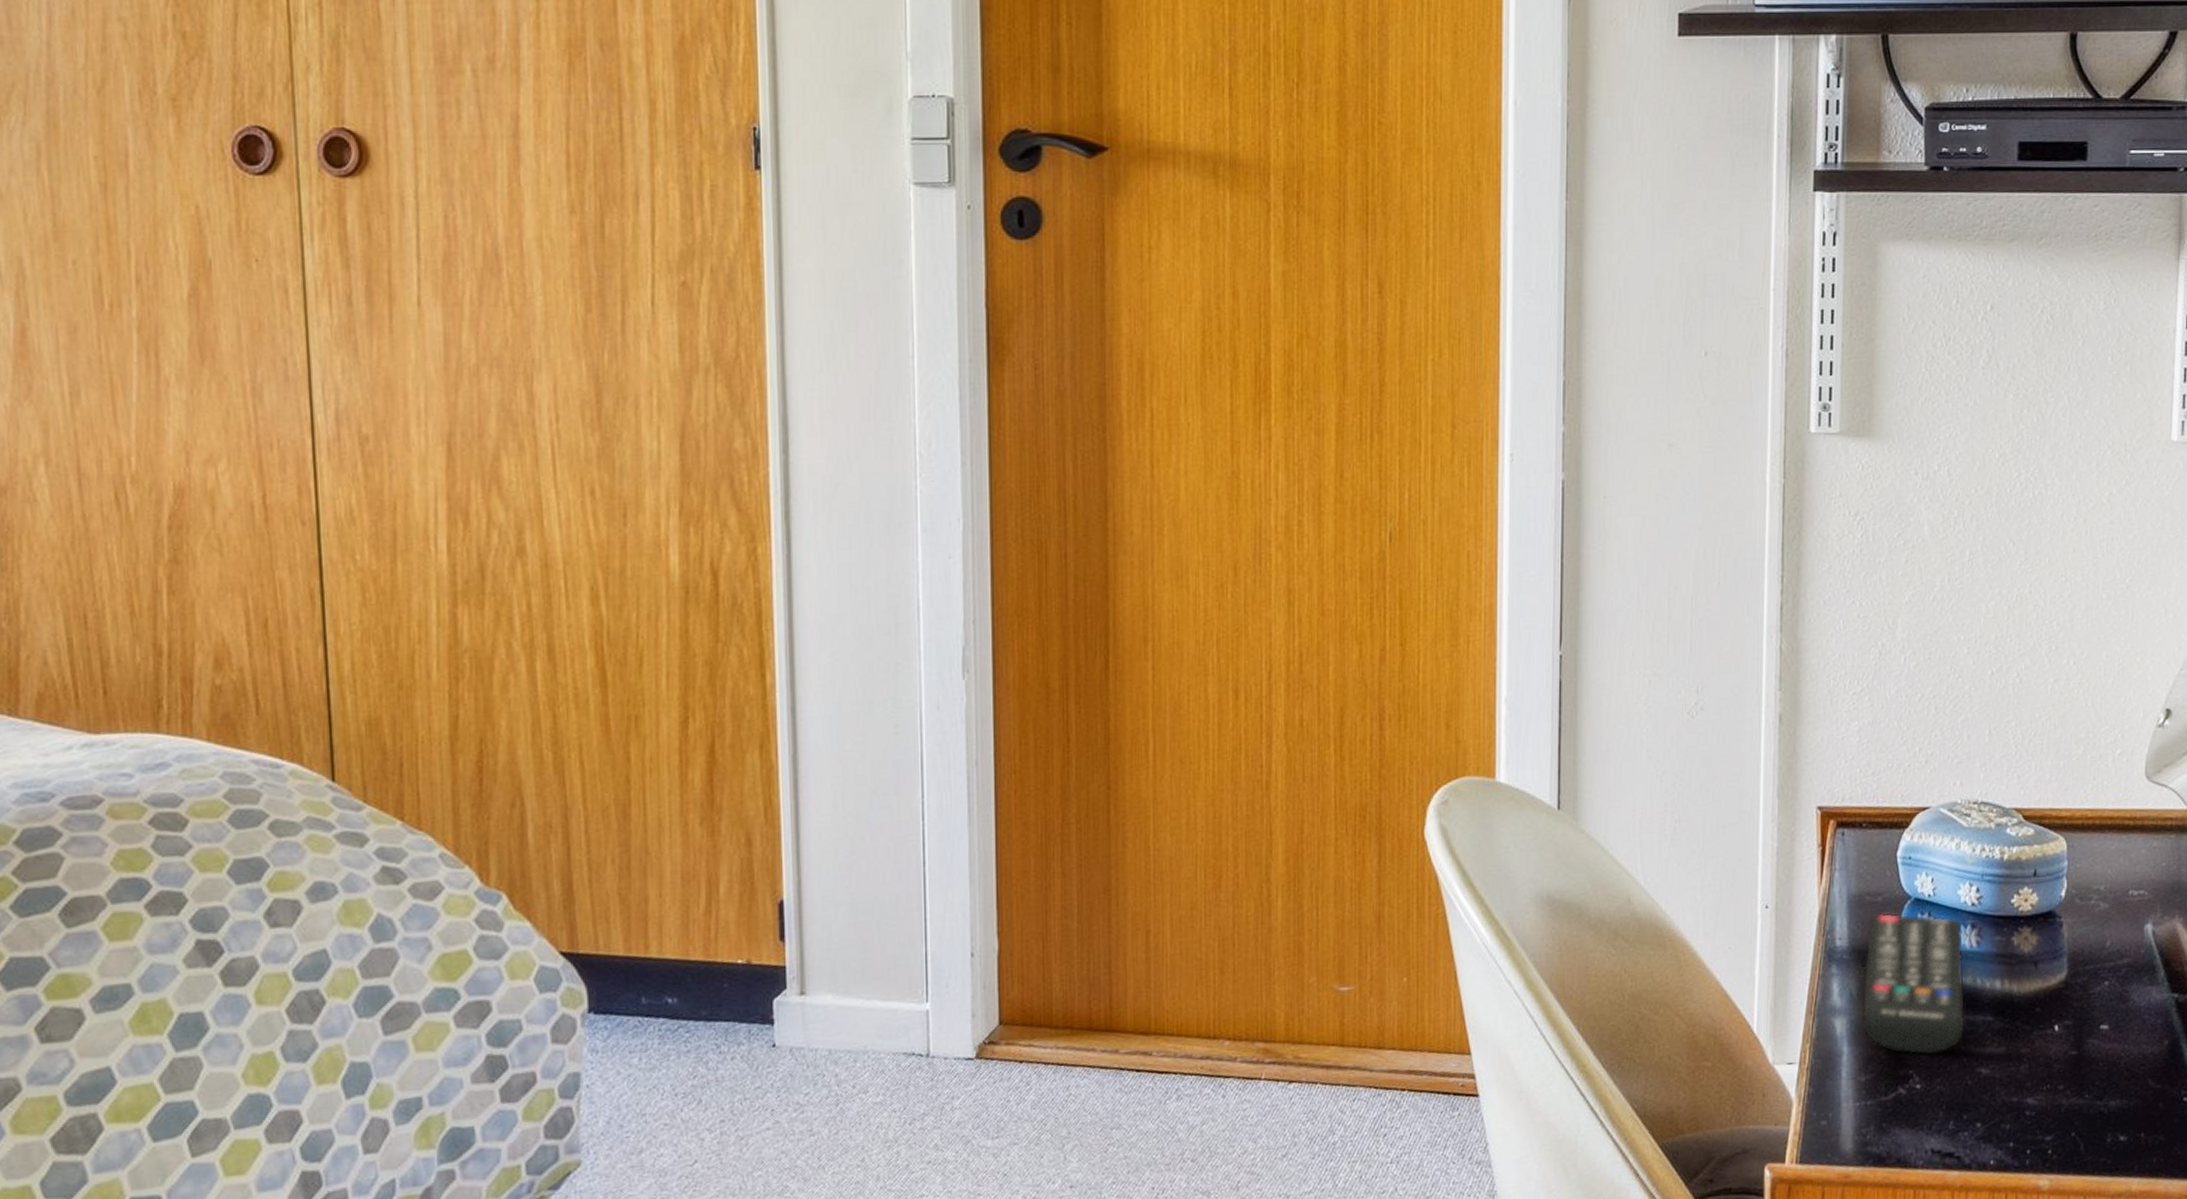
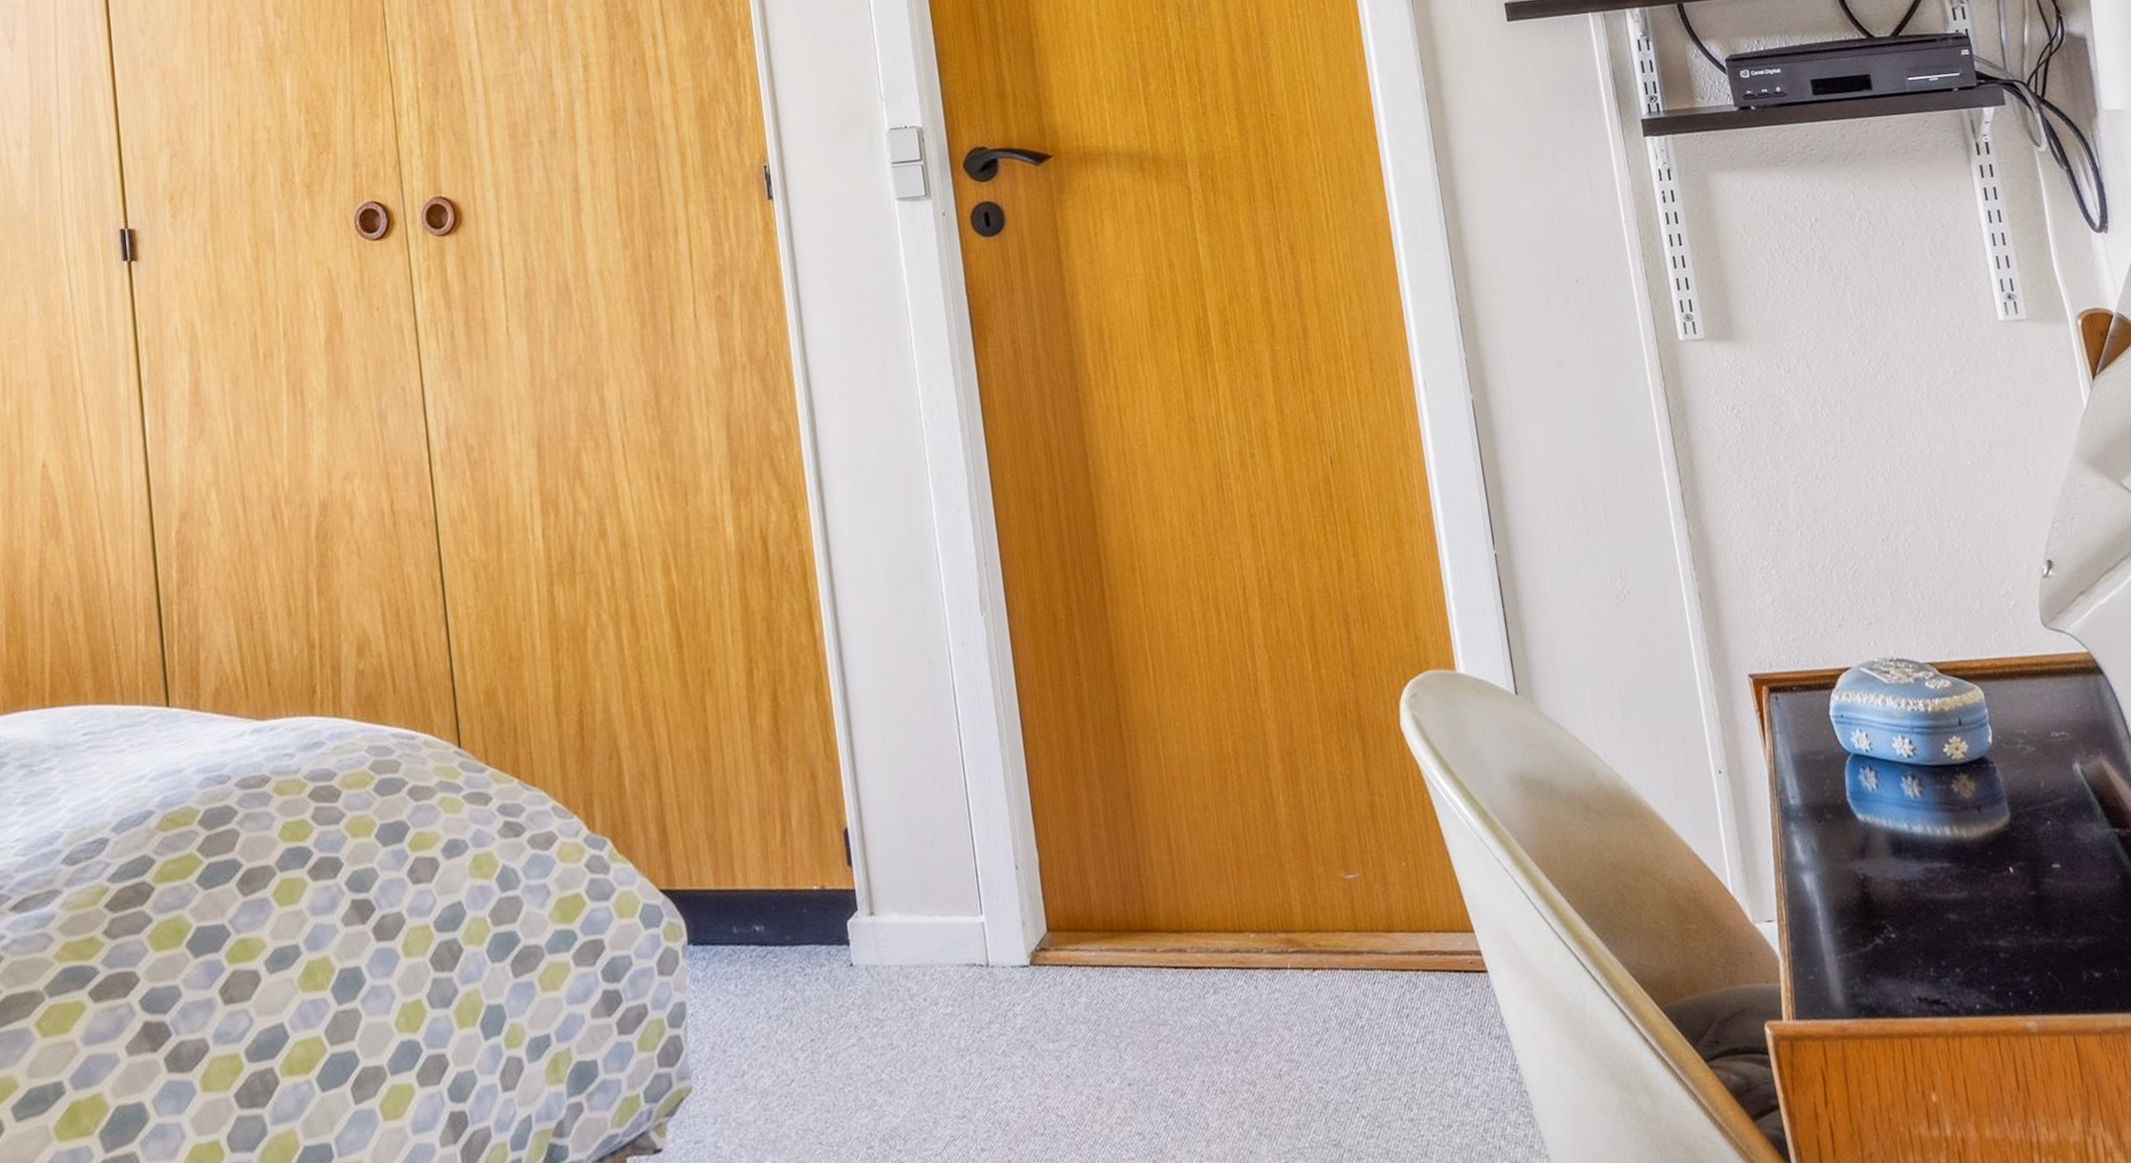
remote control: present [1861,912,1966,1056] -> none [1815,769,1927,905]

